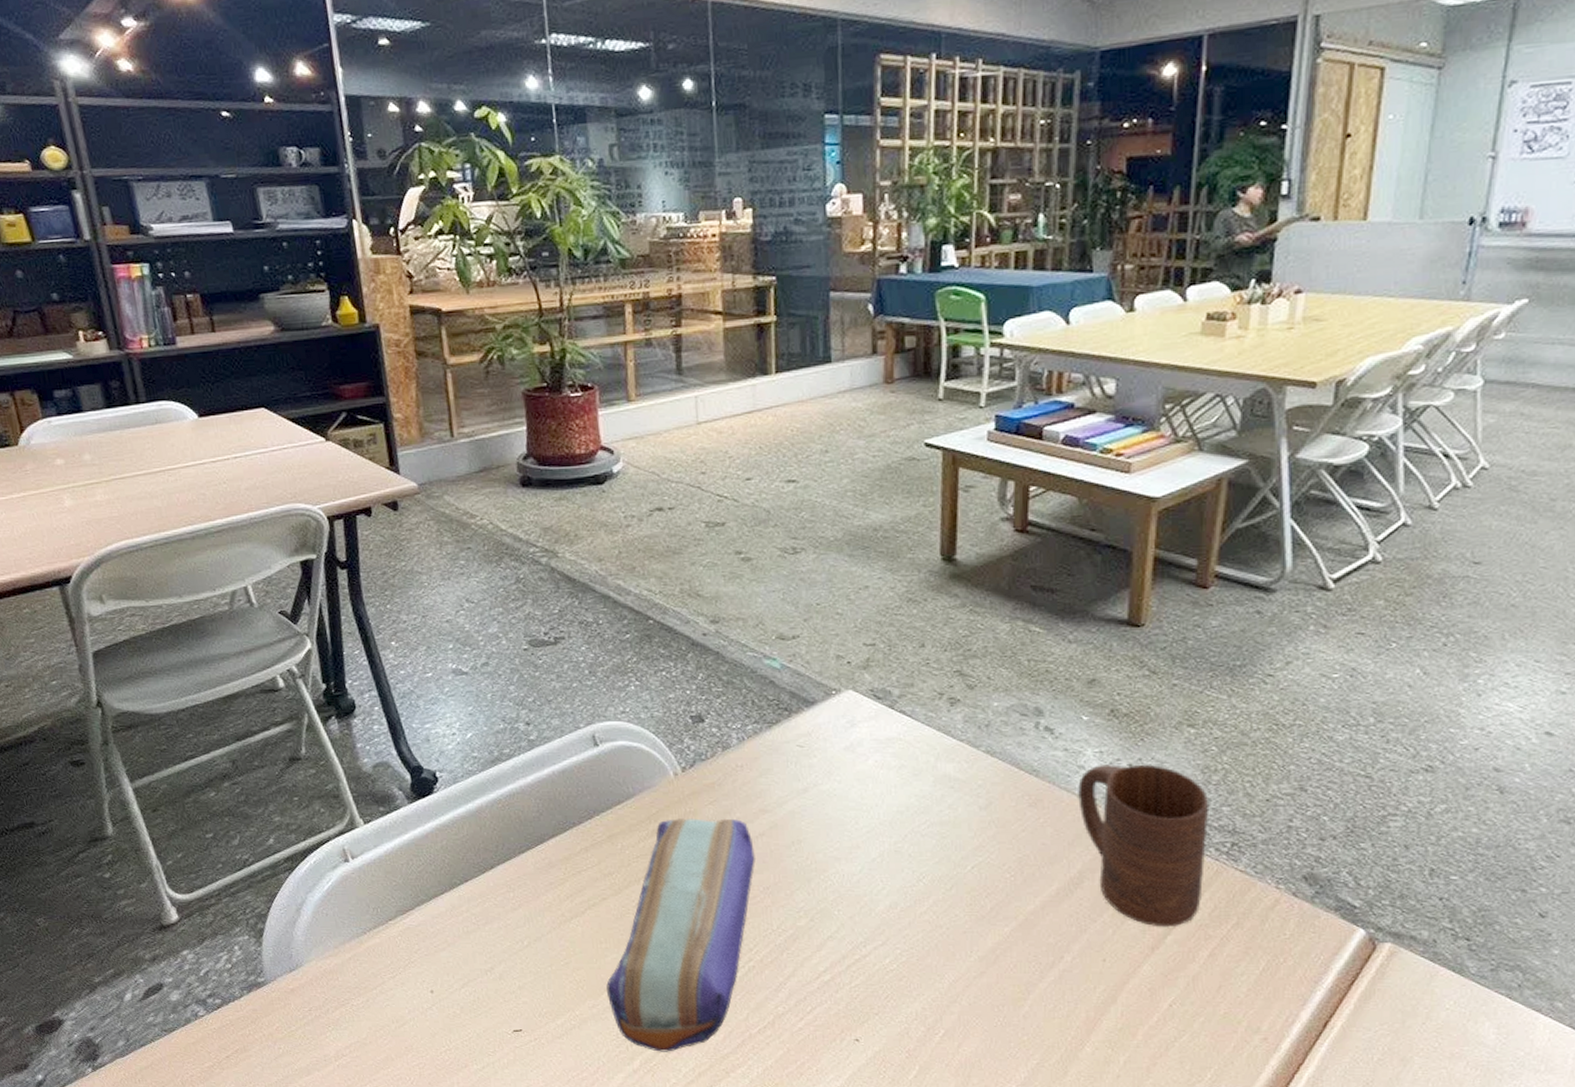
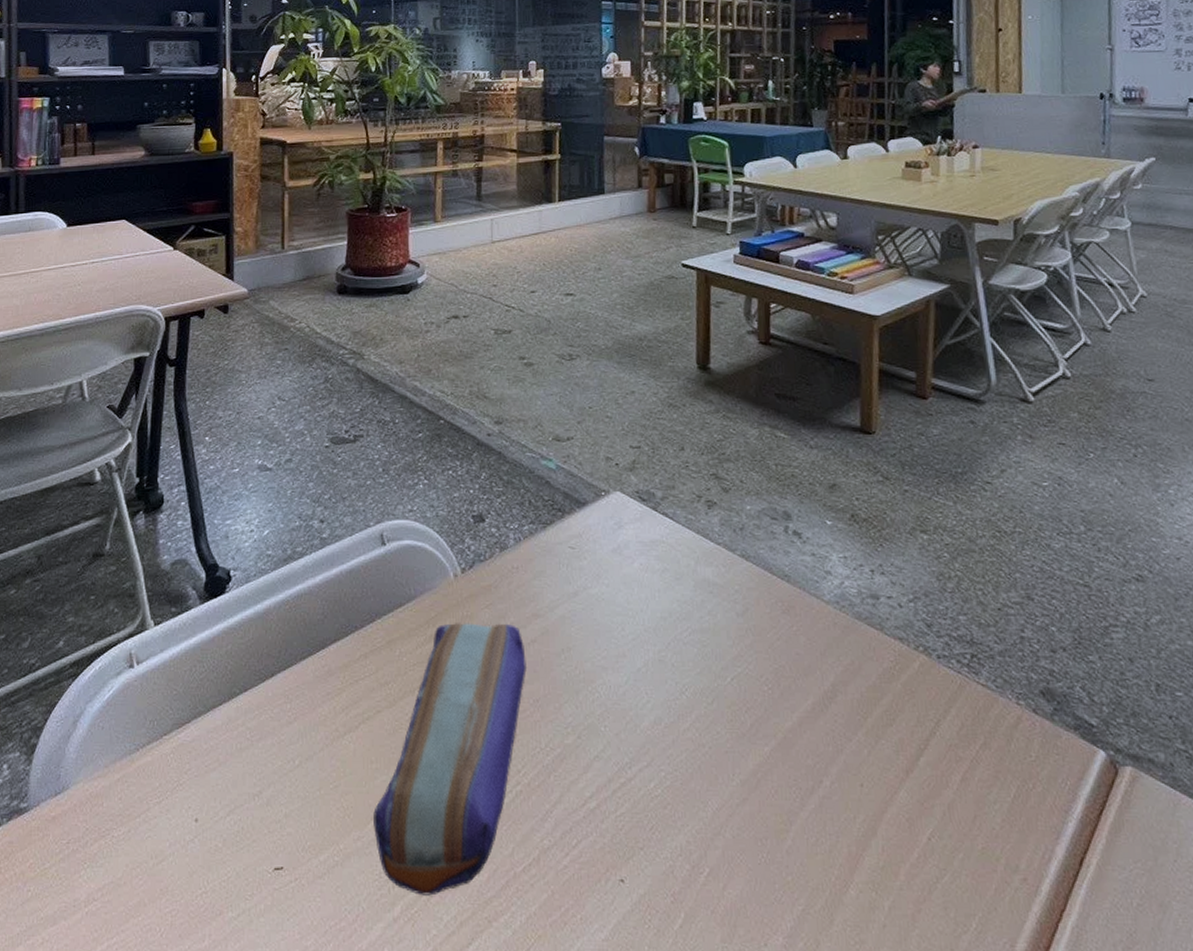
cup: present [1078,764,1210,927] -> none [826,570,950,748]

